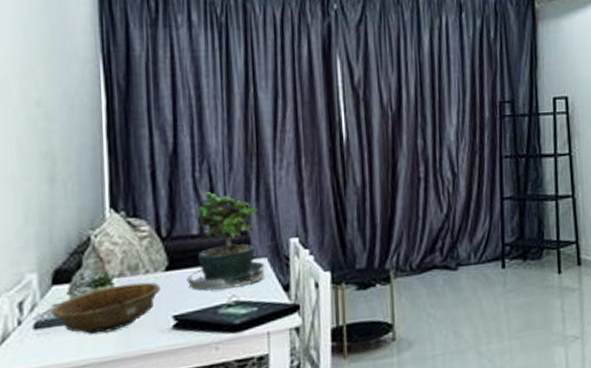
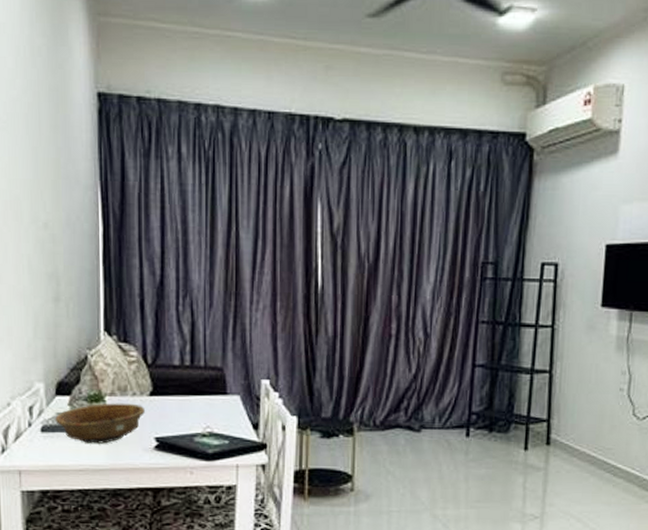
potted plant: present [186,191,267,291] -> none [168,325,239,420]

